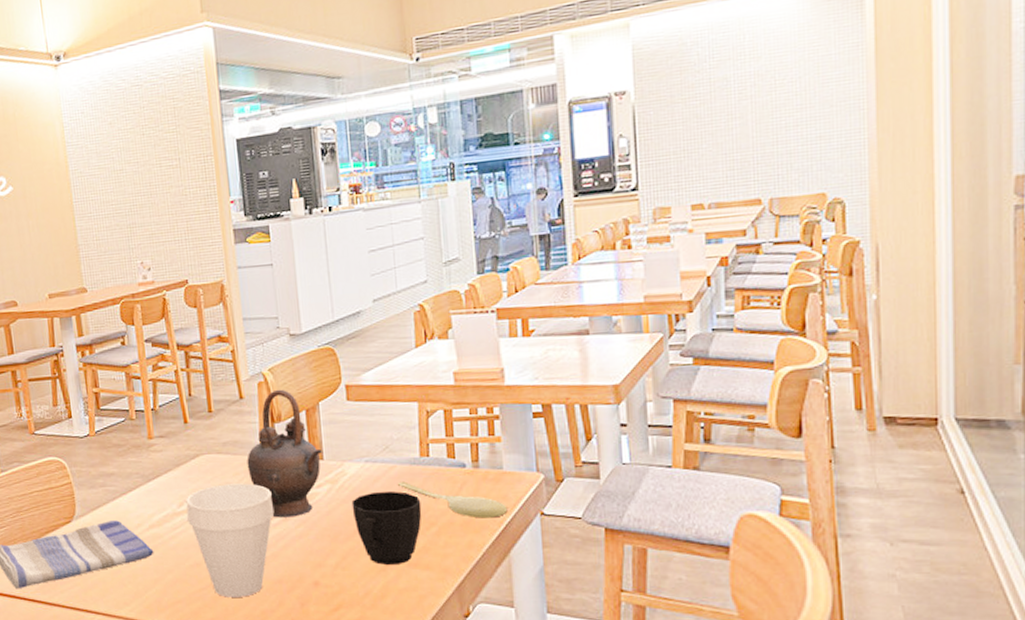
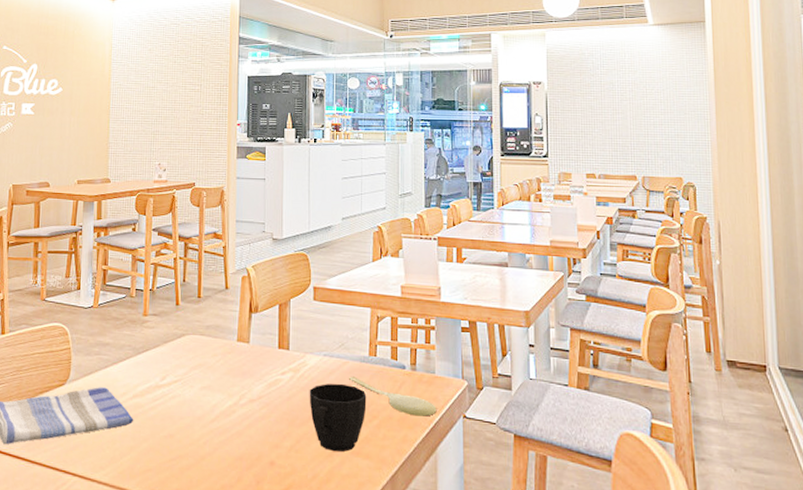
cup: present [186,483,275,597] -> none [167,363,243,471]
teapot: present [246,389,322,518] -> none [225,284,289,400]

